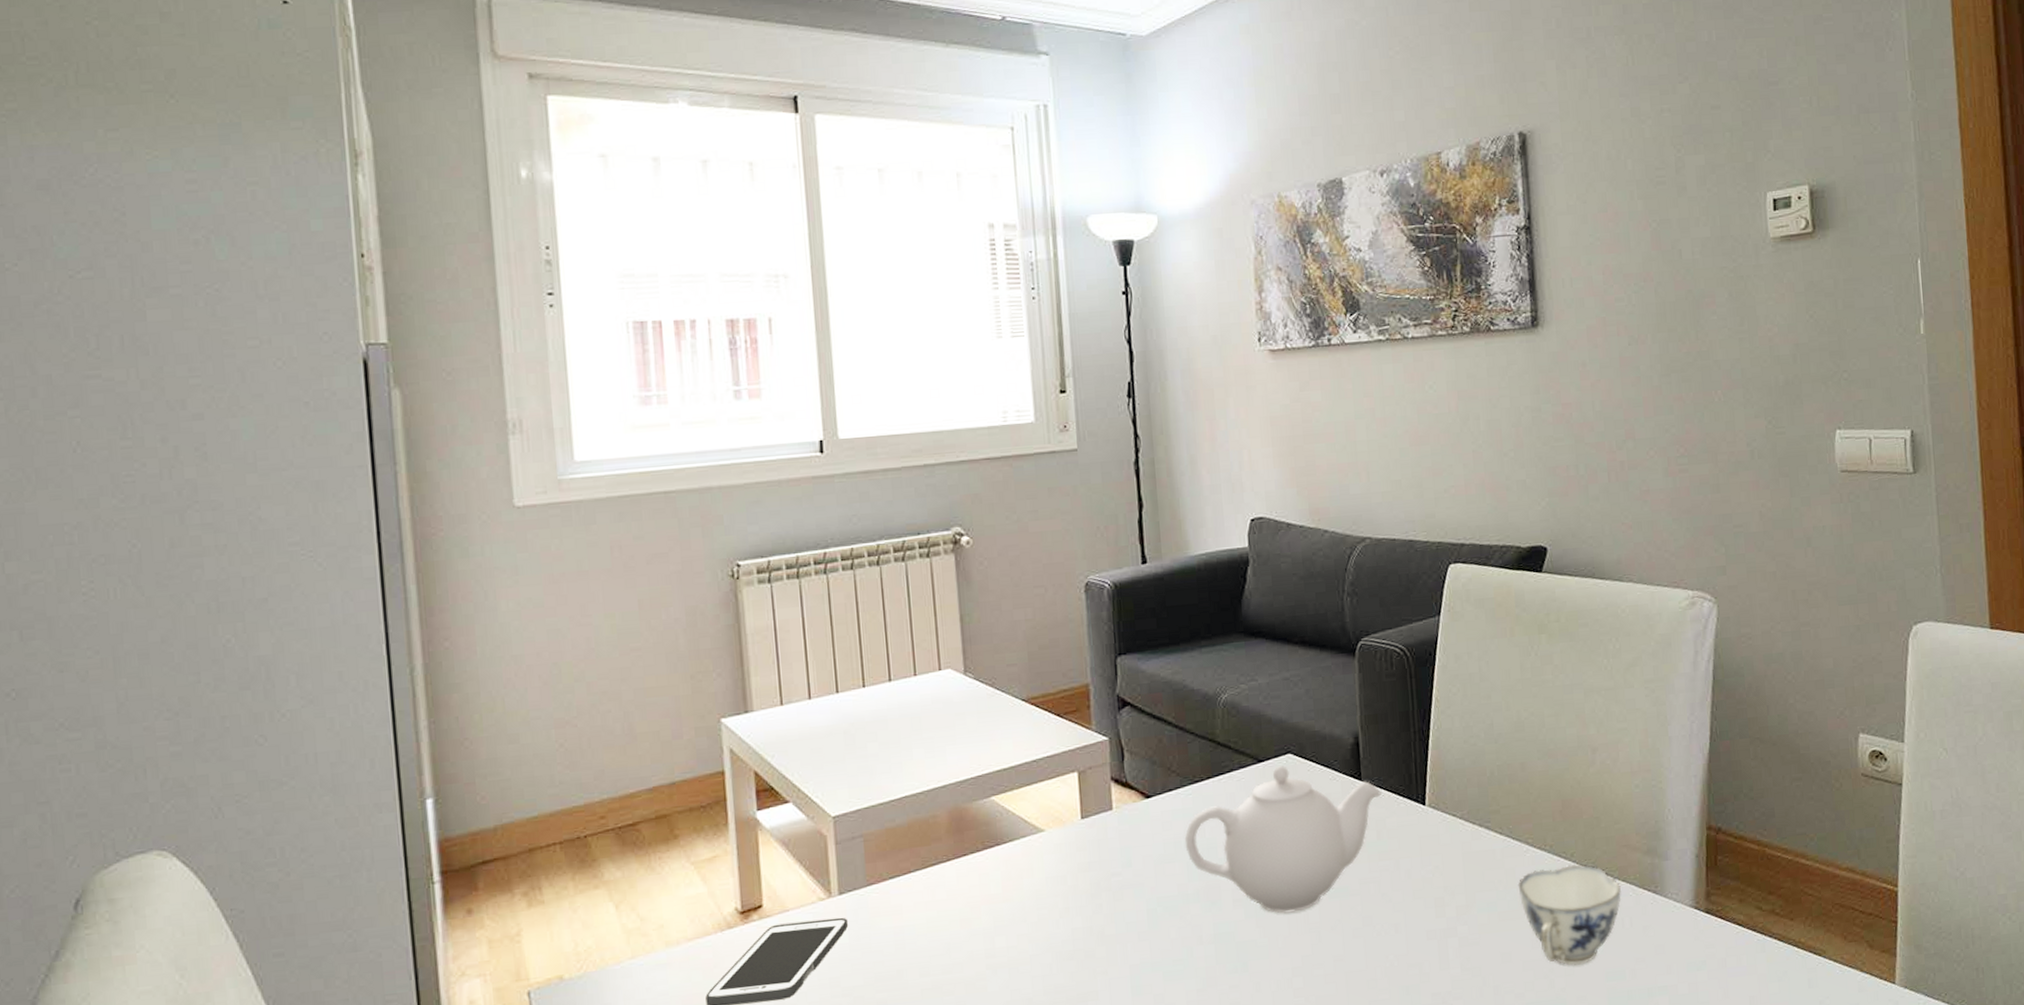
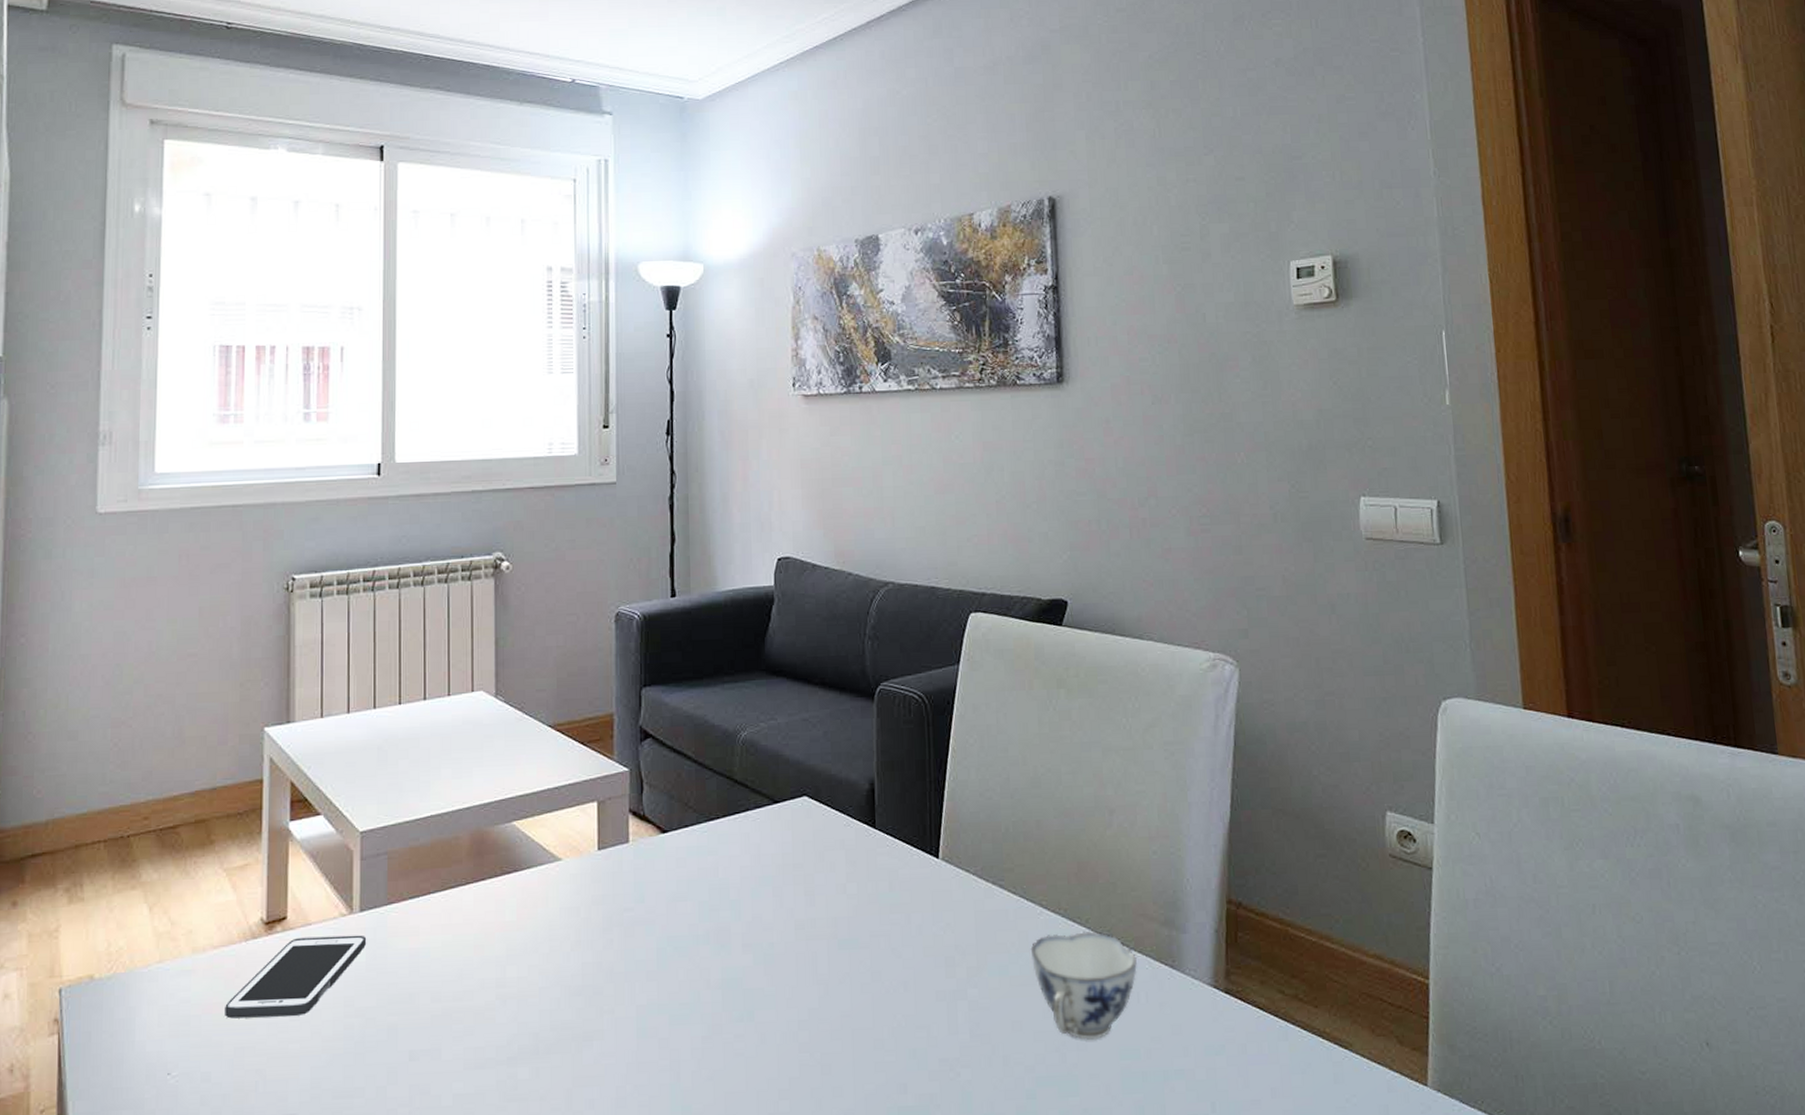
teapot: present [1184,766,1381,914] -> none [697,808,895,962]

